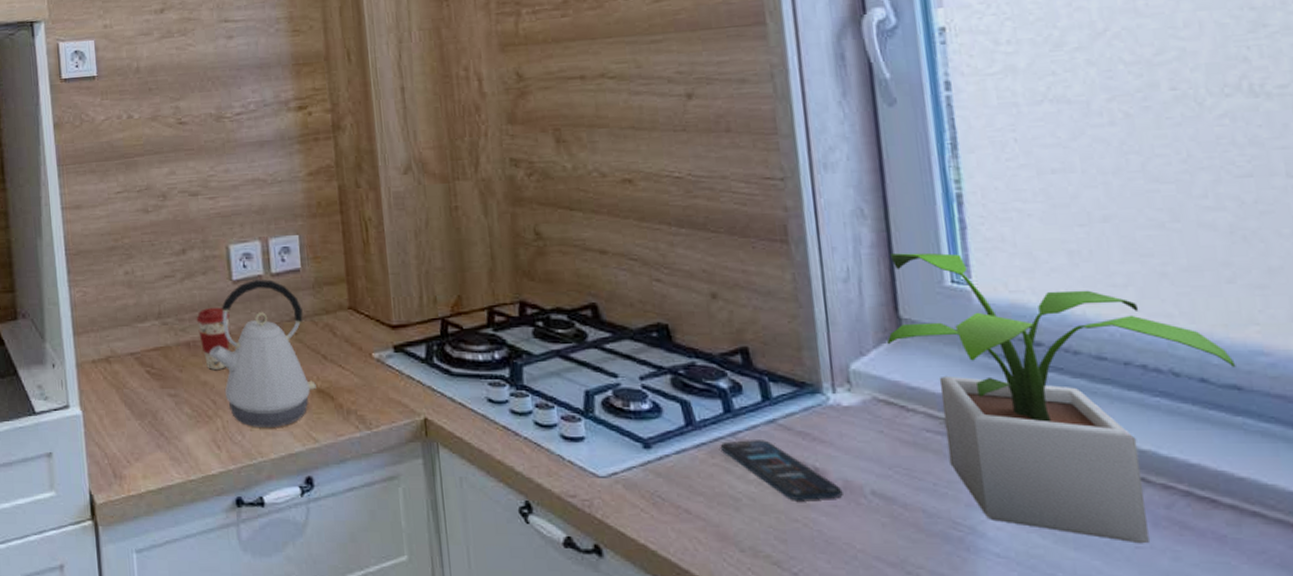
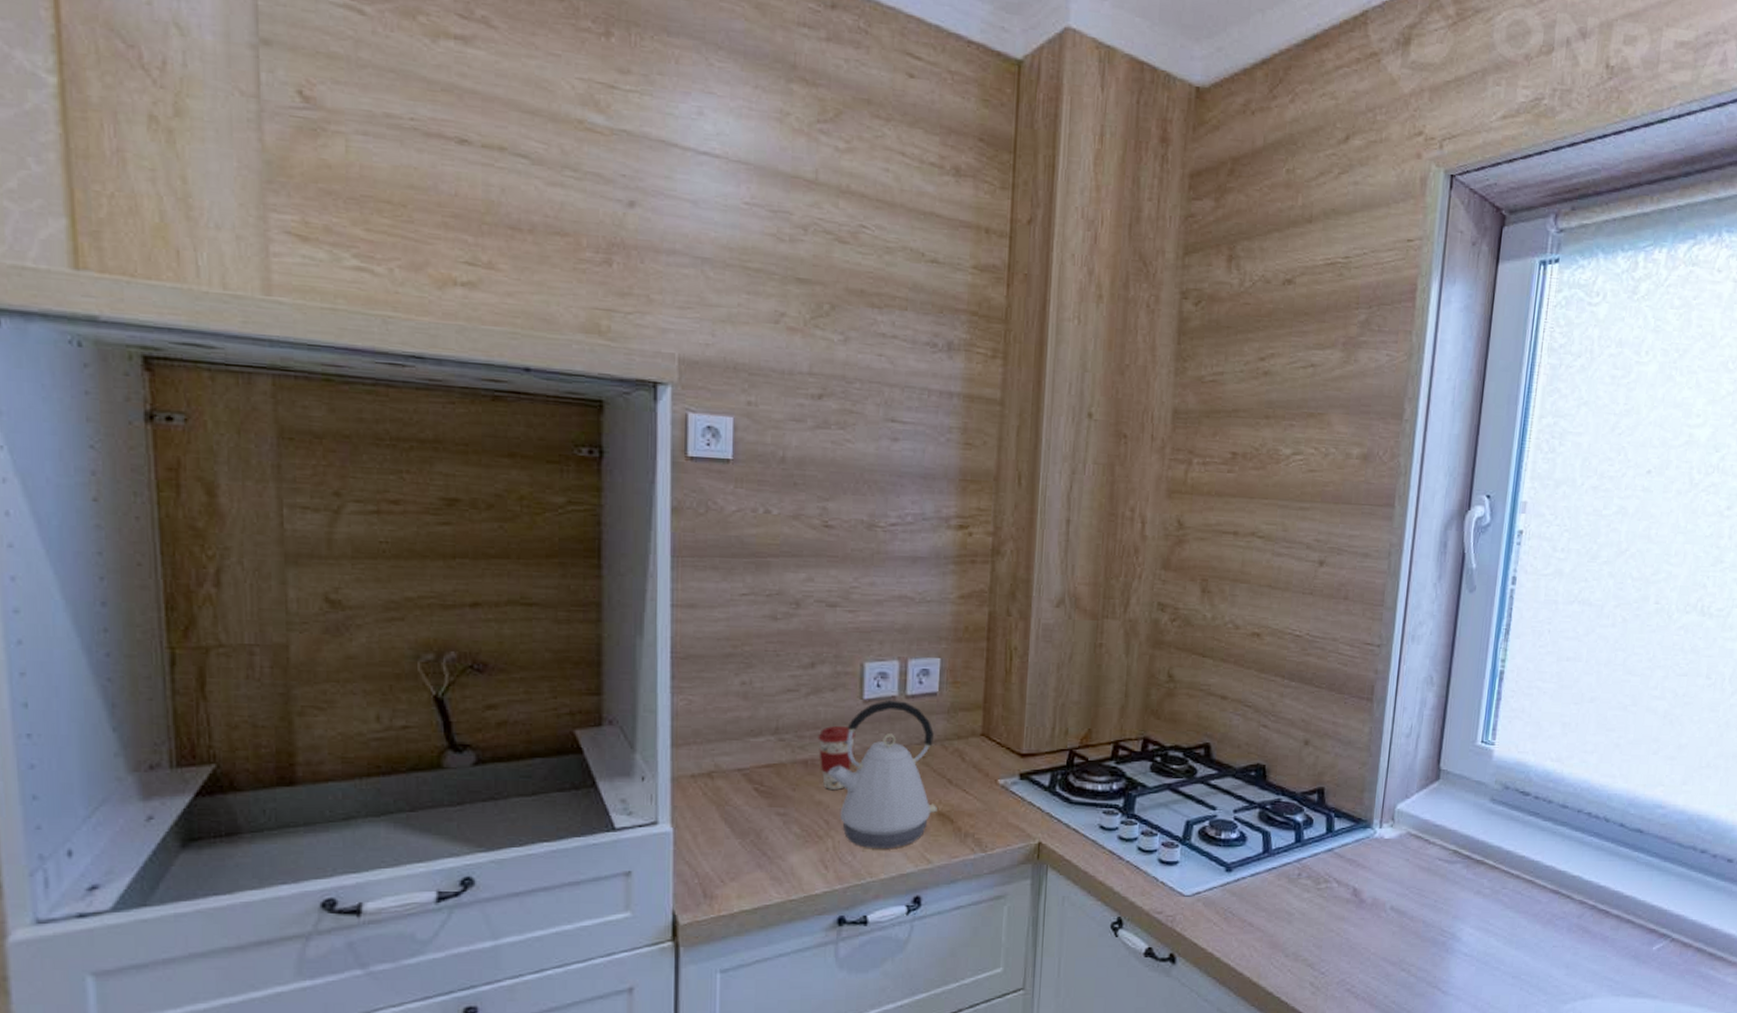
smartphone: present [720,440,843,500] -> none [1286,865,1371,914]
potted plant: present [886,252,1236,544] -> none [1426,716,1644,944]

